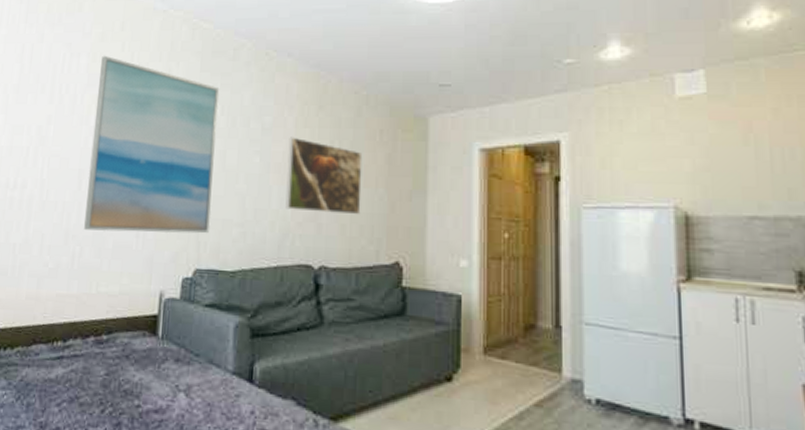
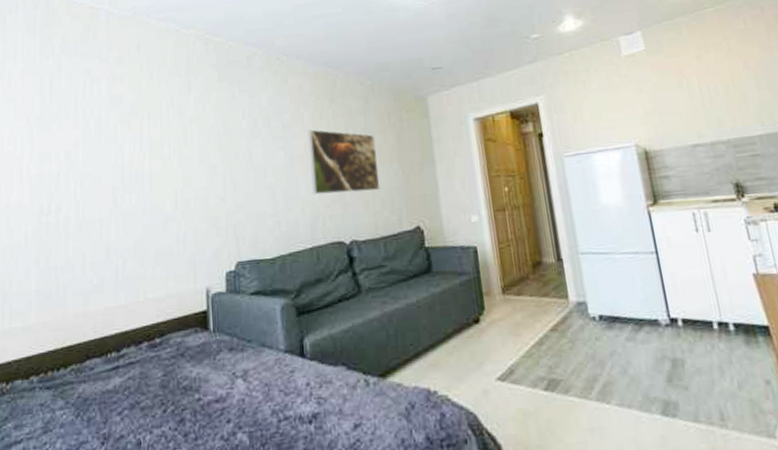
wall art: present [84,55,220,234] -> none [121,77,245,242]

